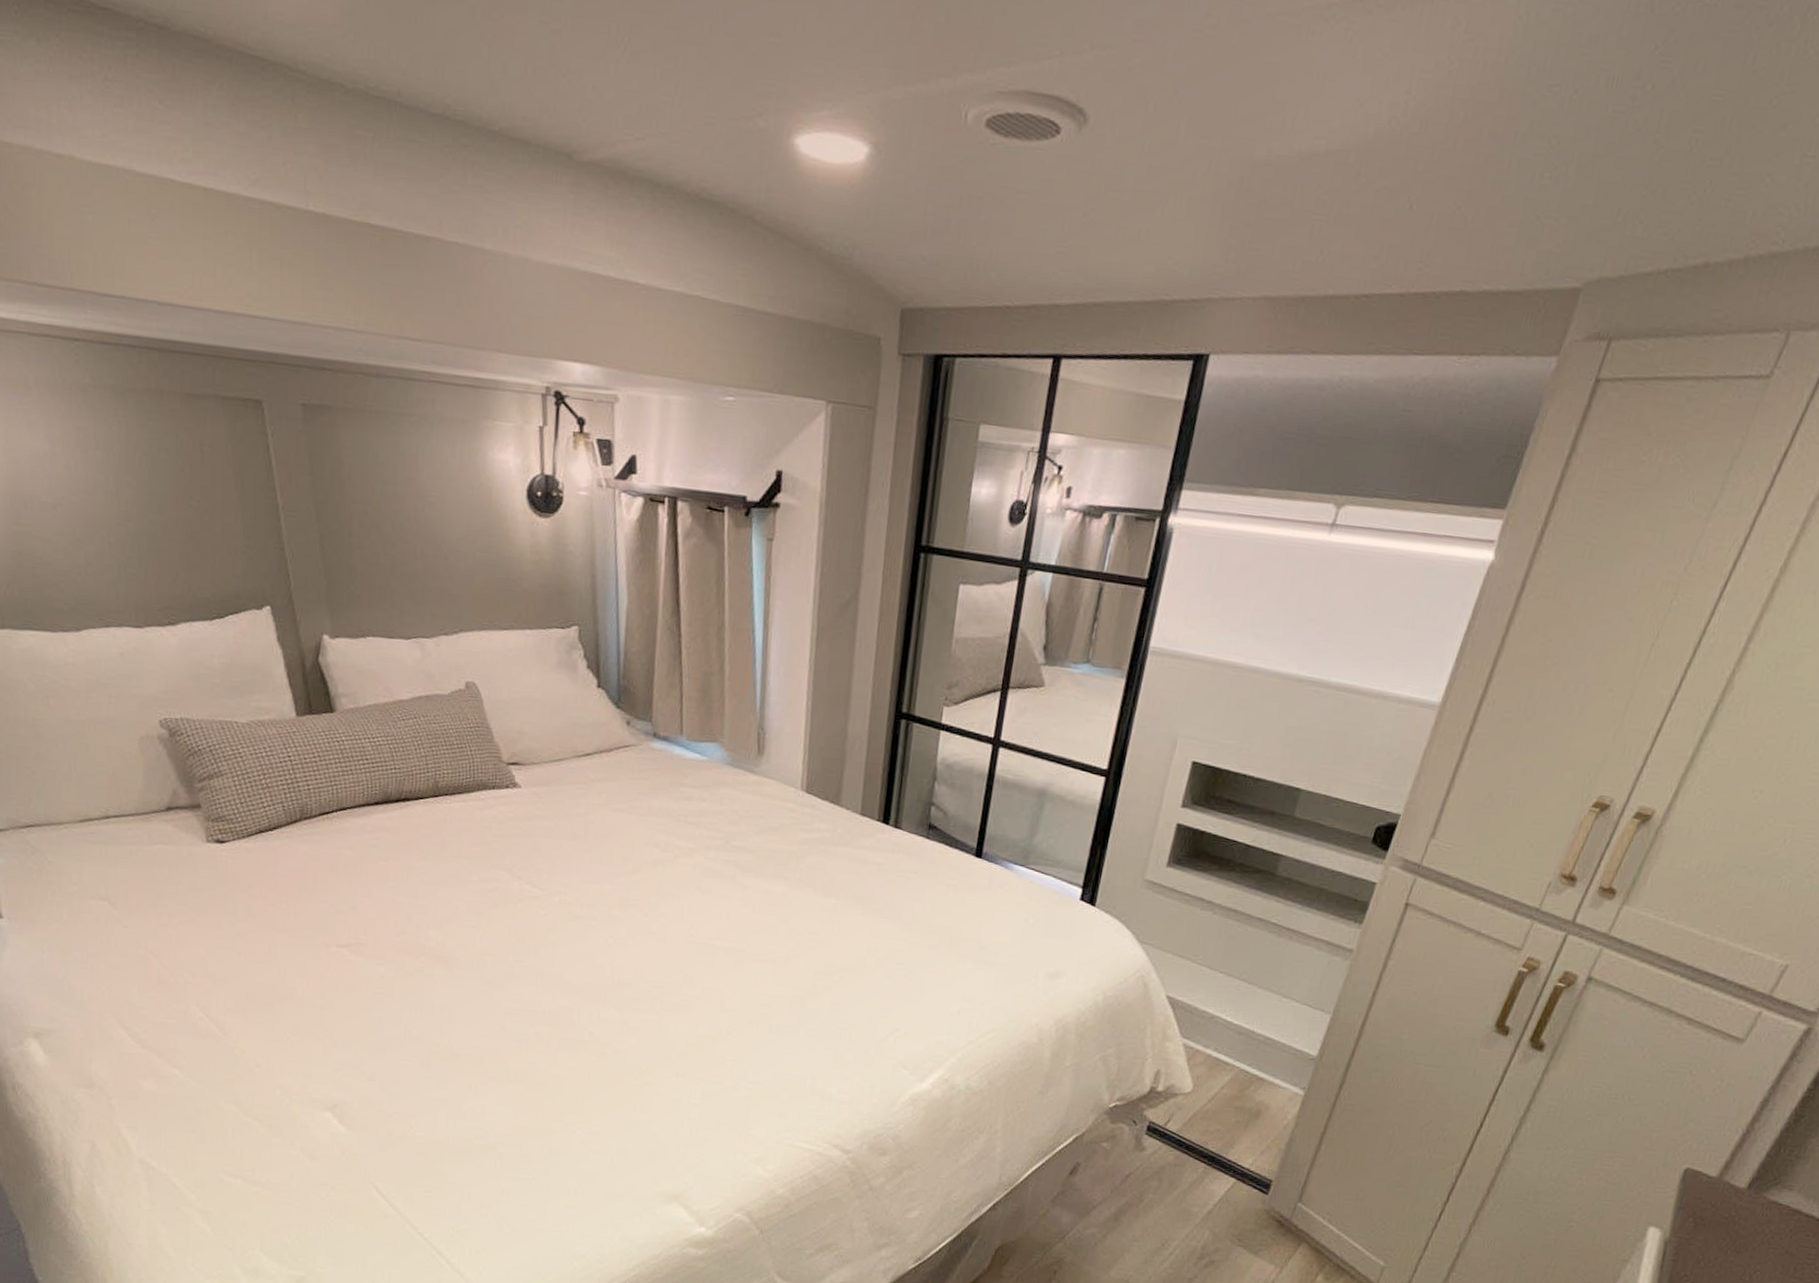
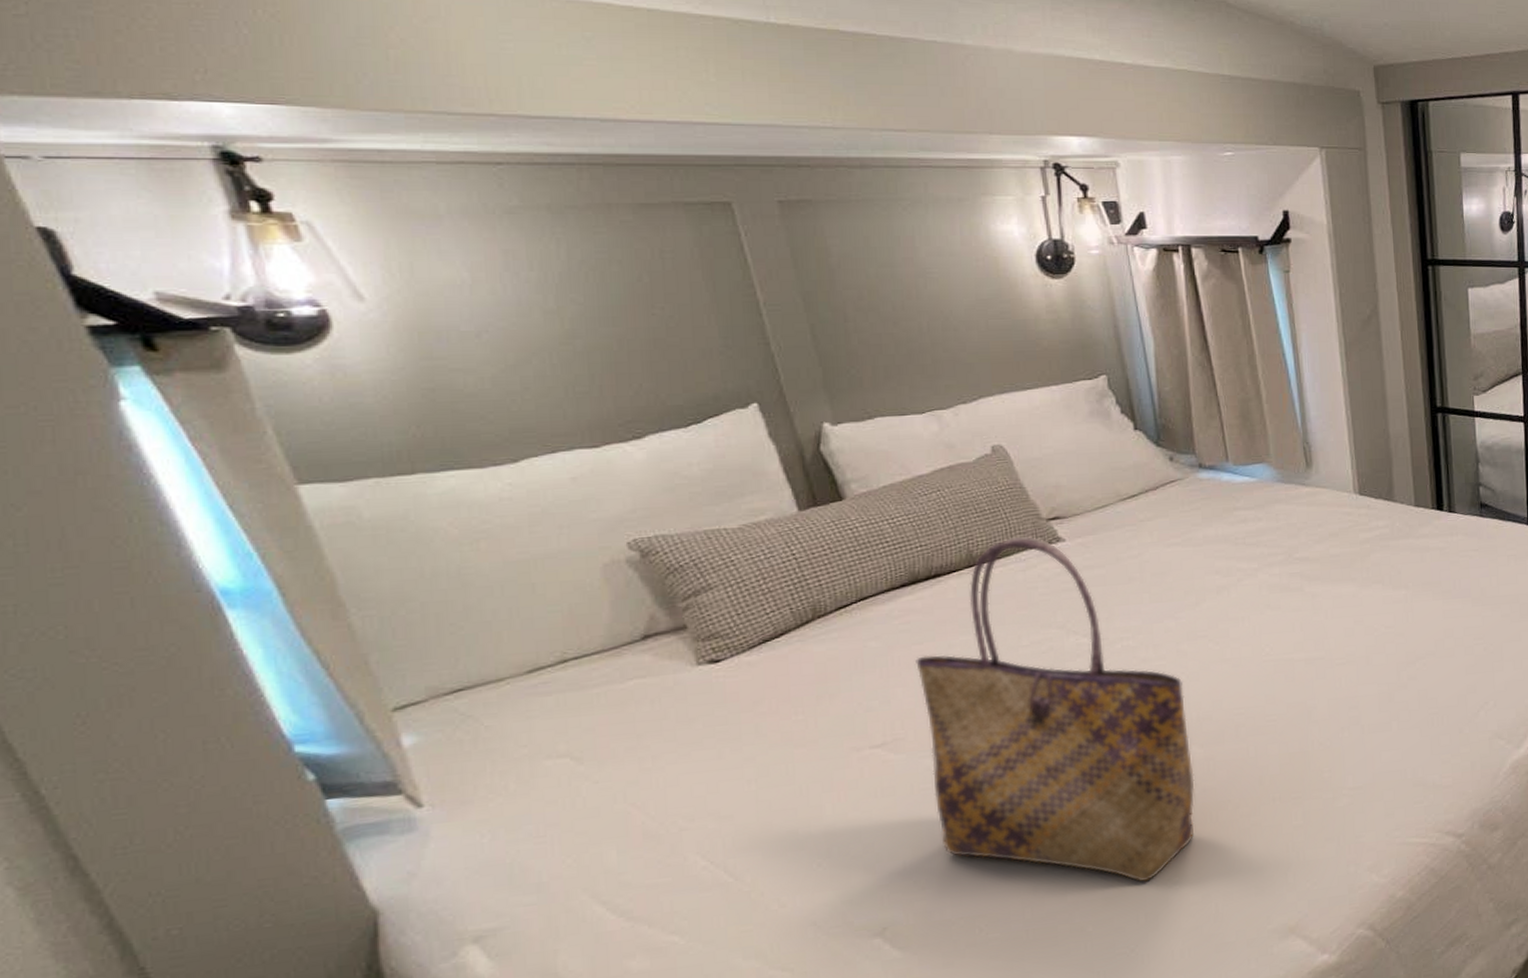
tote bag: none [380,774,610,1122] -> present [916,535,1195,883]

